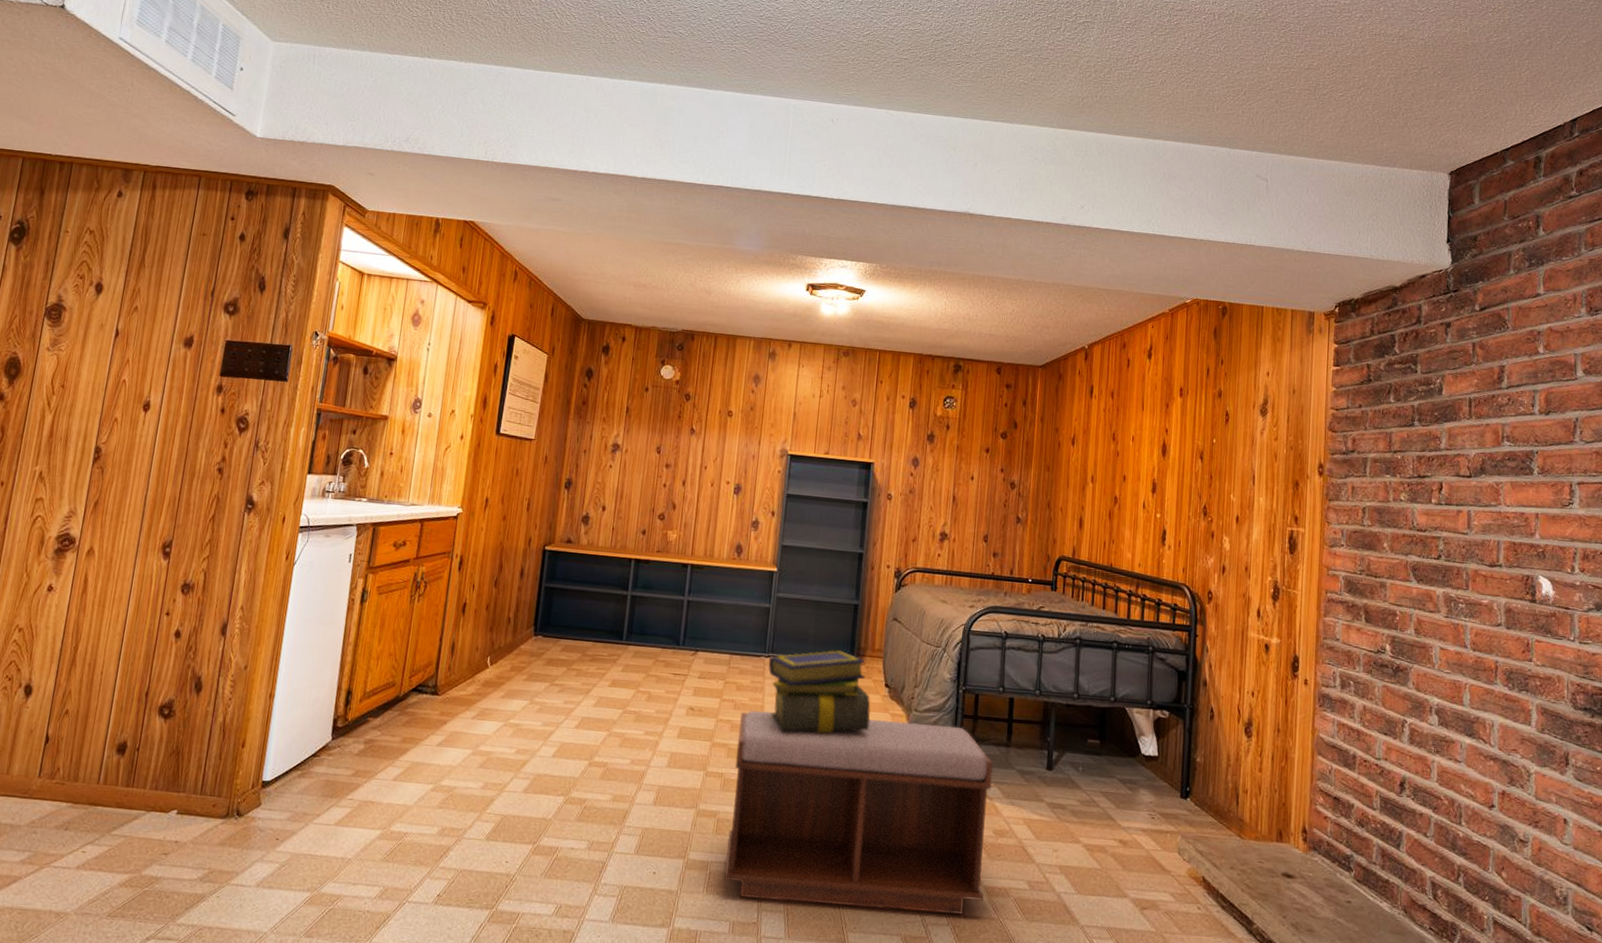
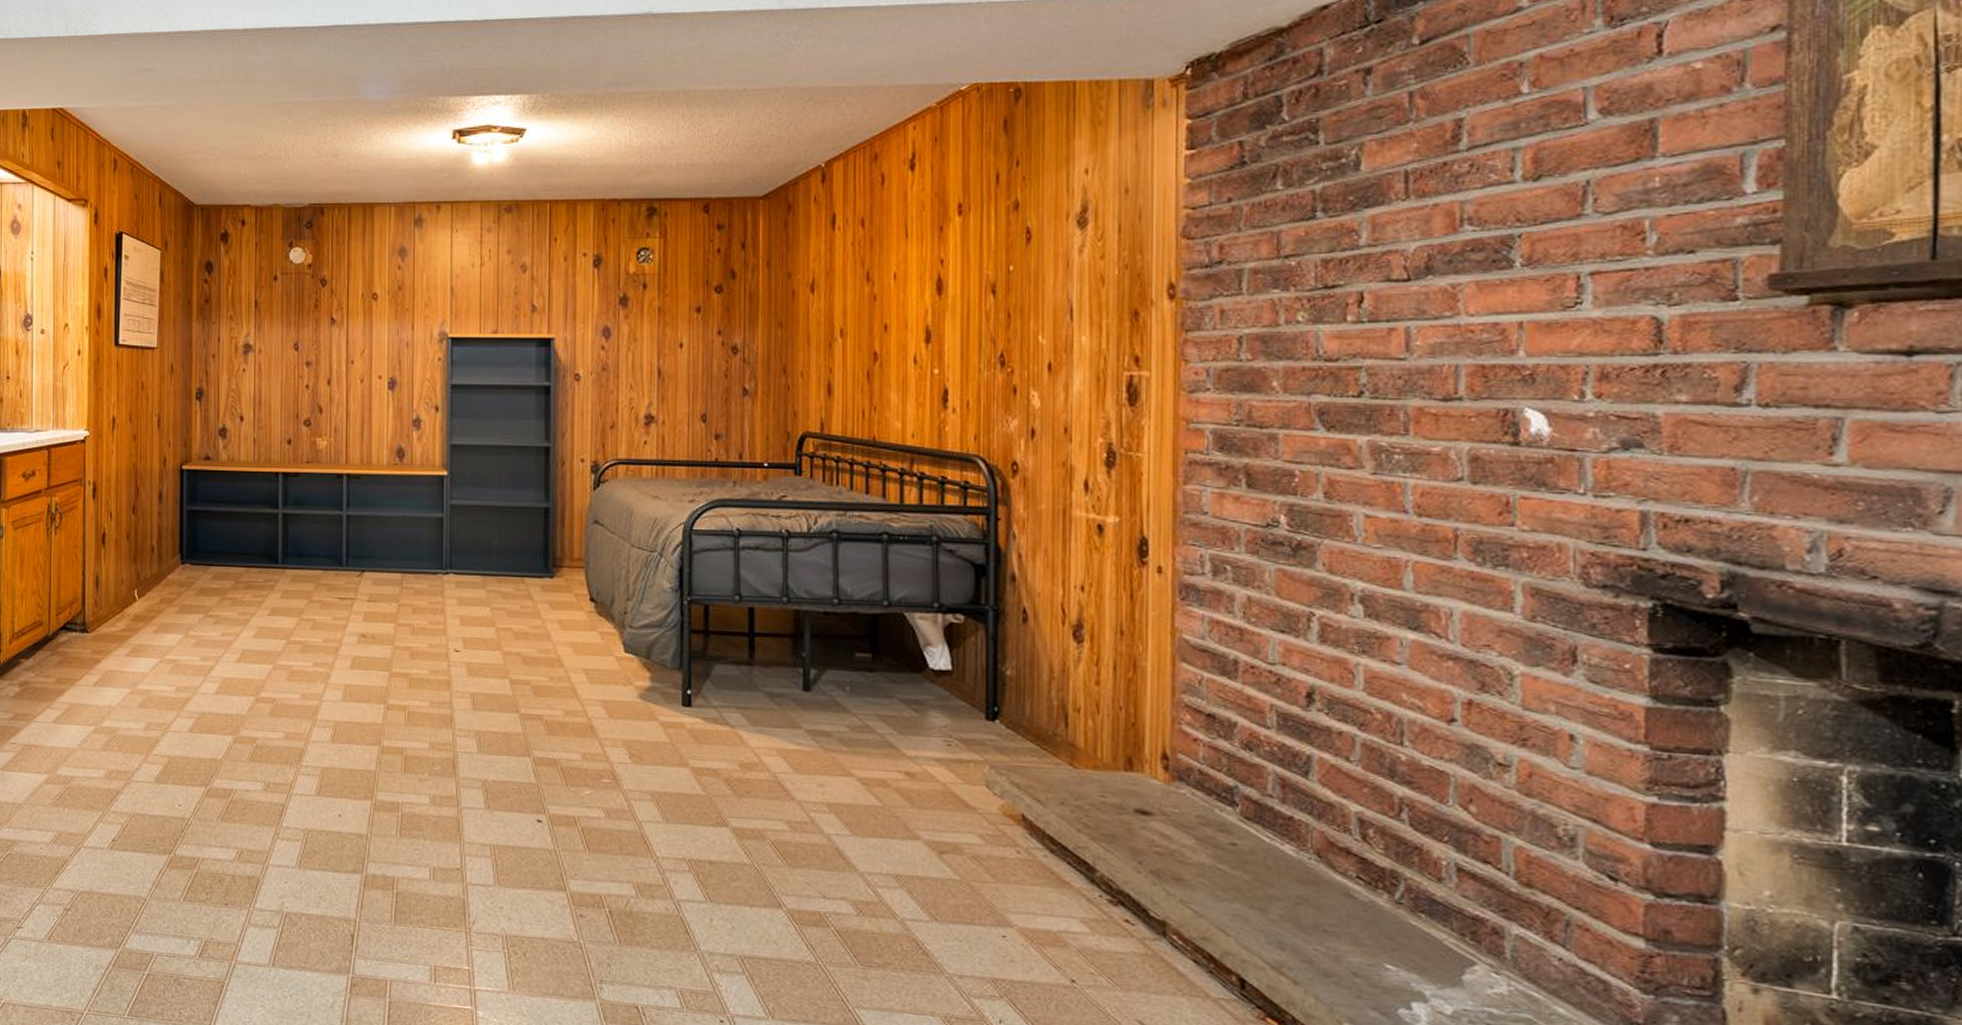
bench: present [724,710,994,916] -> none [418,635,734,861]
stack of books: present [768,650,871,734] -> none [447,562,576,658]

